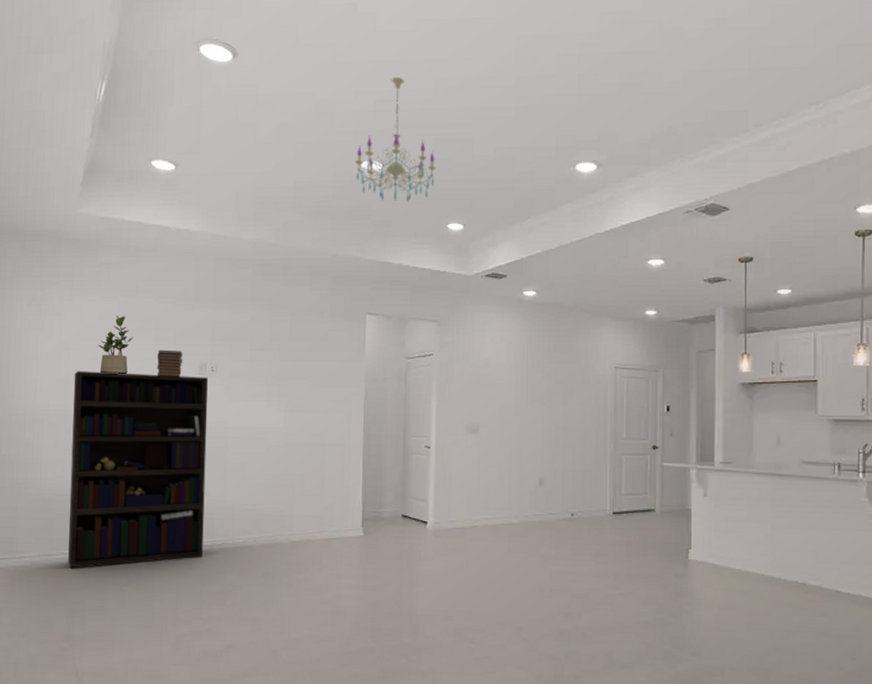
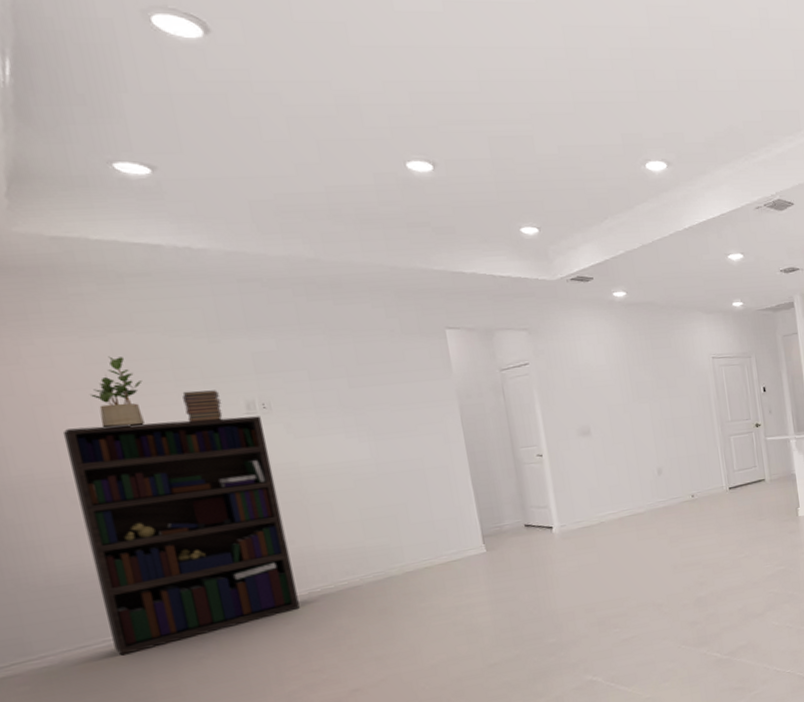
chandelier: present [354,77,436,202] -> none [397,66,498,206]

